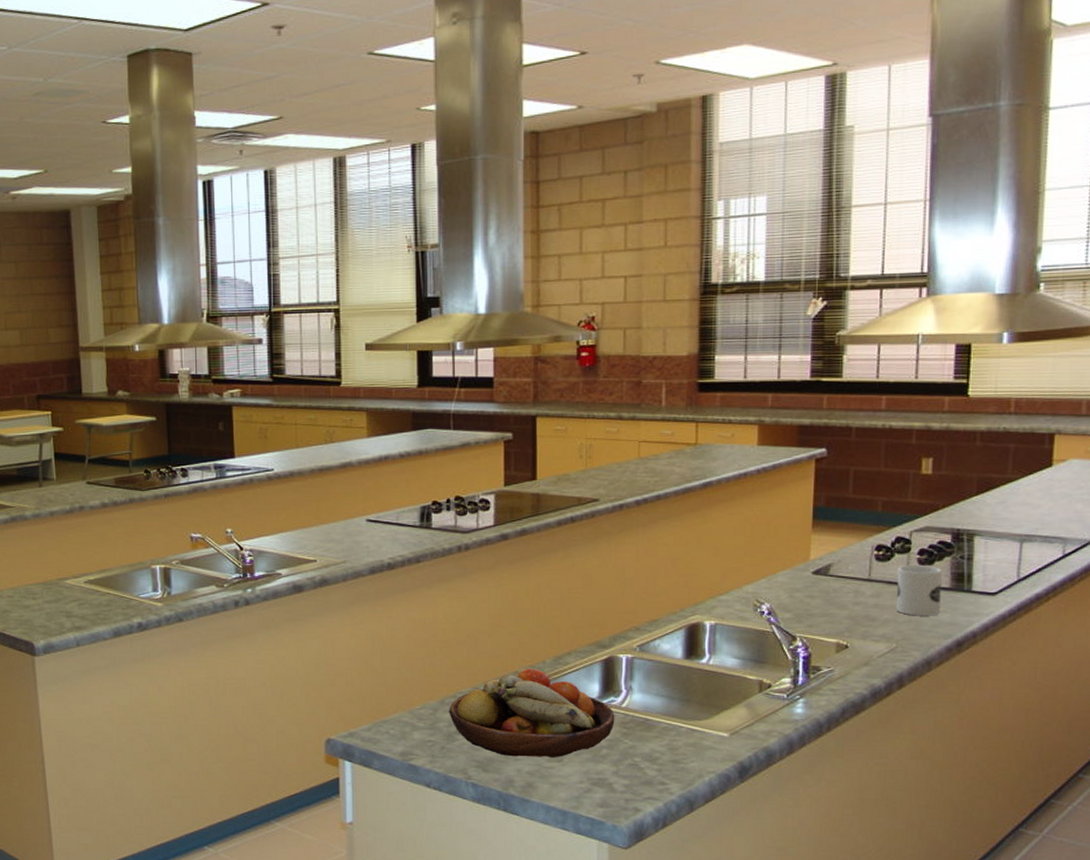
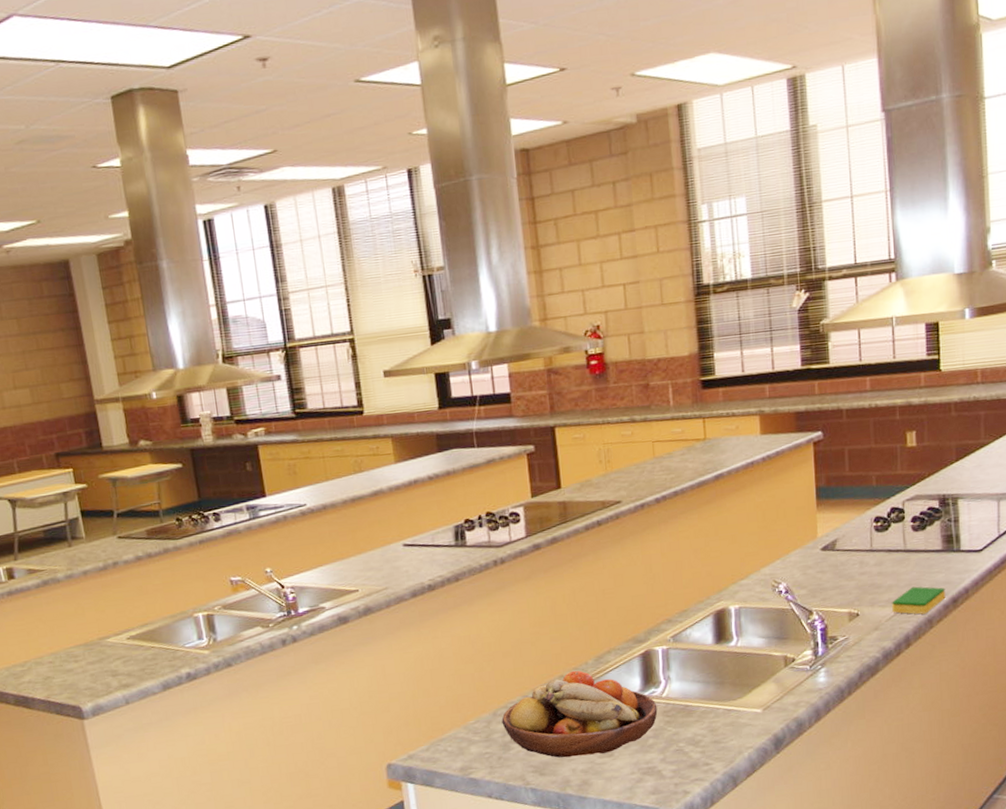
dish sponge: none [886,624,950,655] -> present [892,586,946,615]
mug: present [896,564,942,616] -> none [895,531,935,579]

